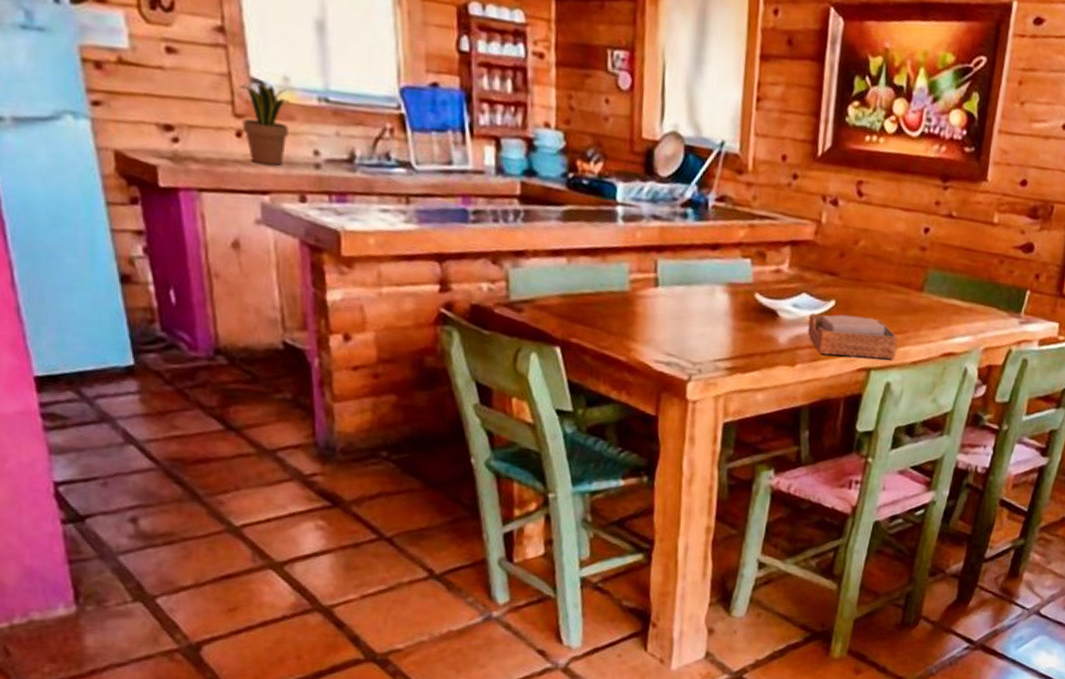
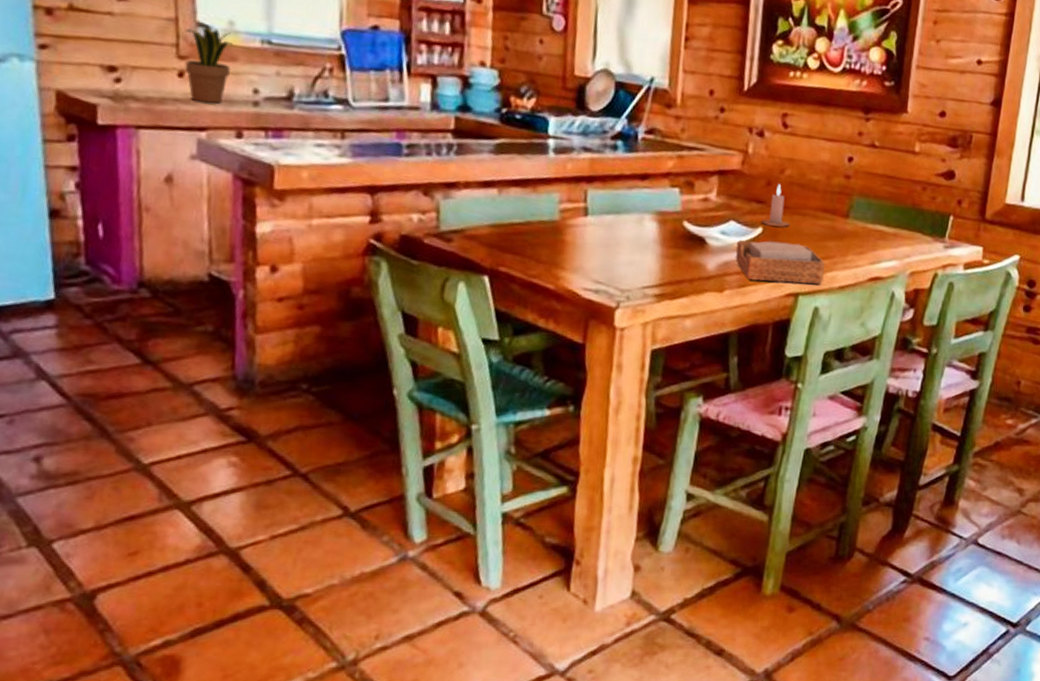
candle: none [834,255,863,300] -> present [761,184,790,227]

